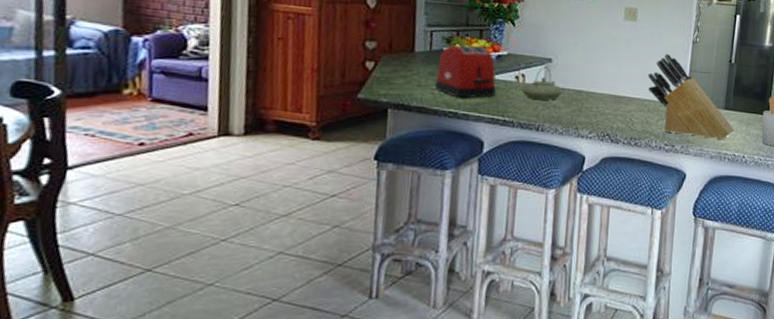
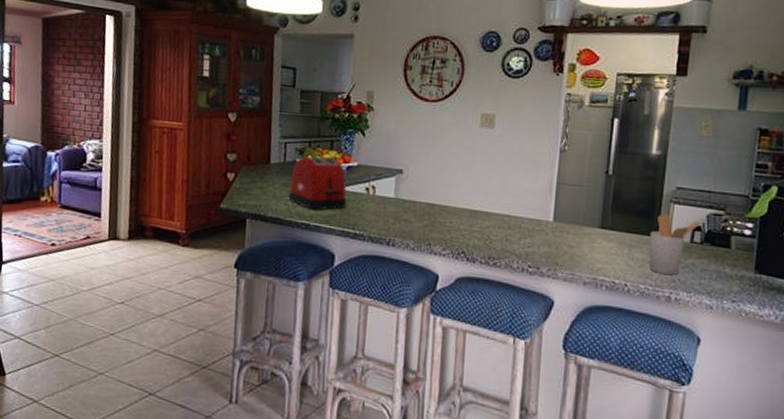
teapot: present [522,66,563,100] -> none [372,177,415,214]
knife block: present [648,53,734,140] -> none [508,163,613,264]

